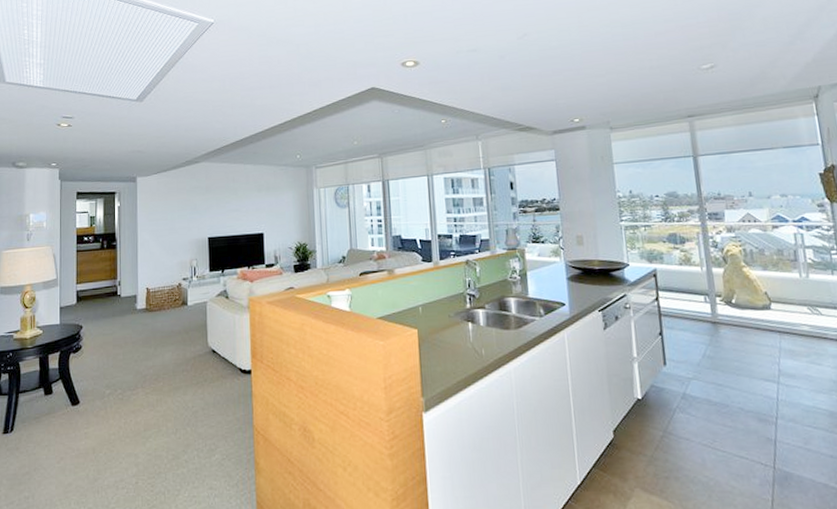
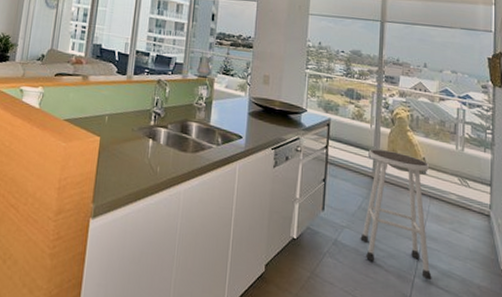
stool: none [703,291,797,420] -> present [360,149,432,281]

